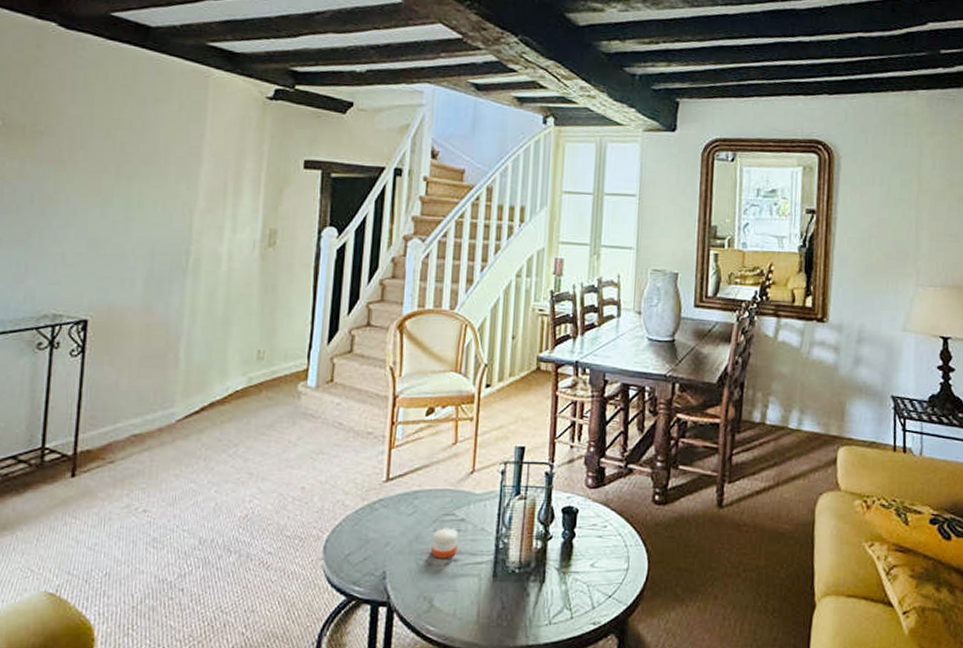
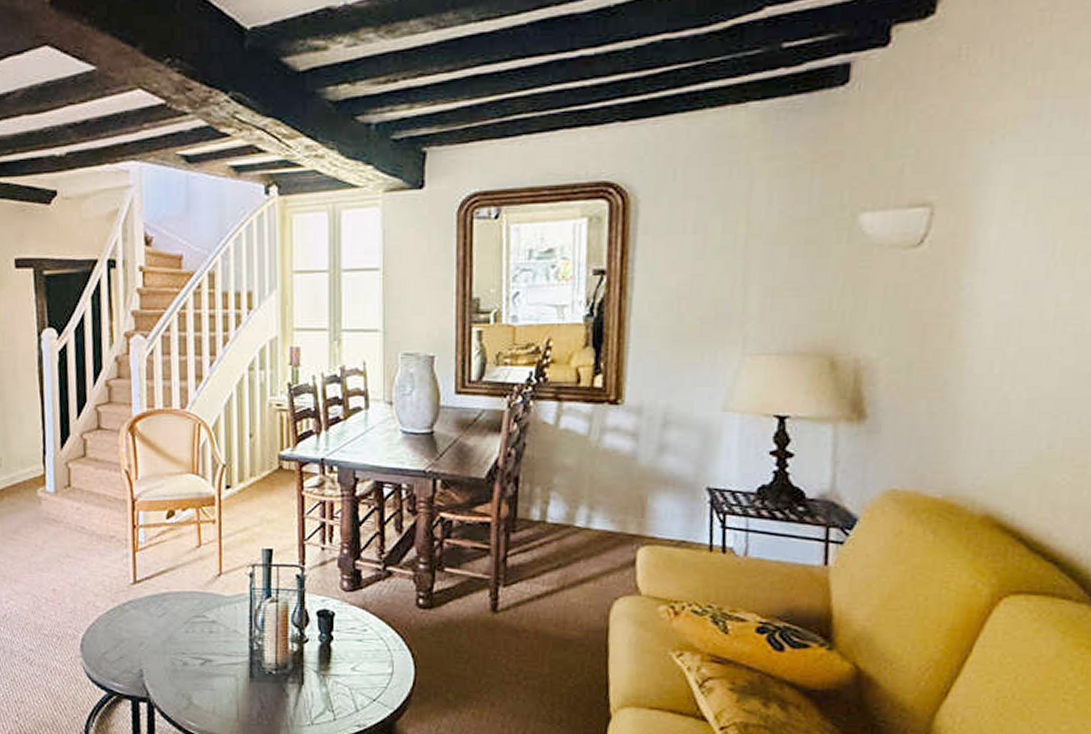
candle: present [431,528,458,559] -> none [184,629,211,659]

